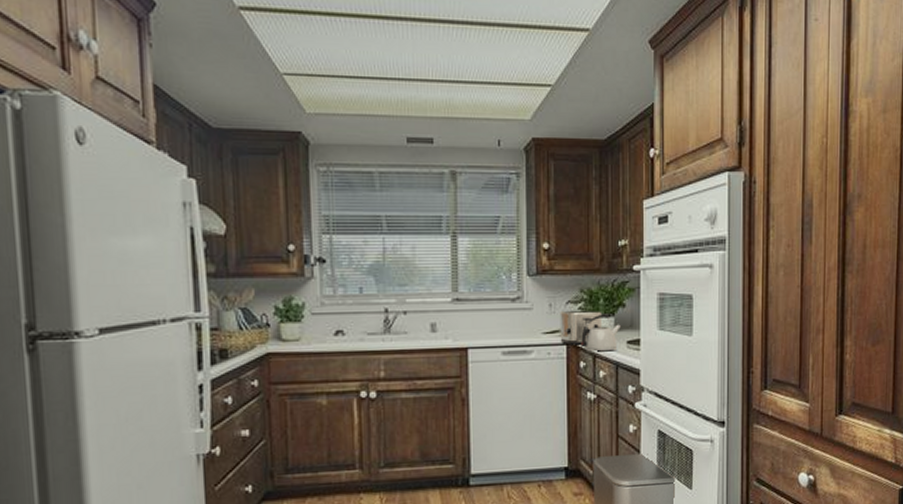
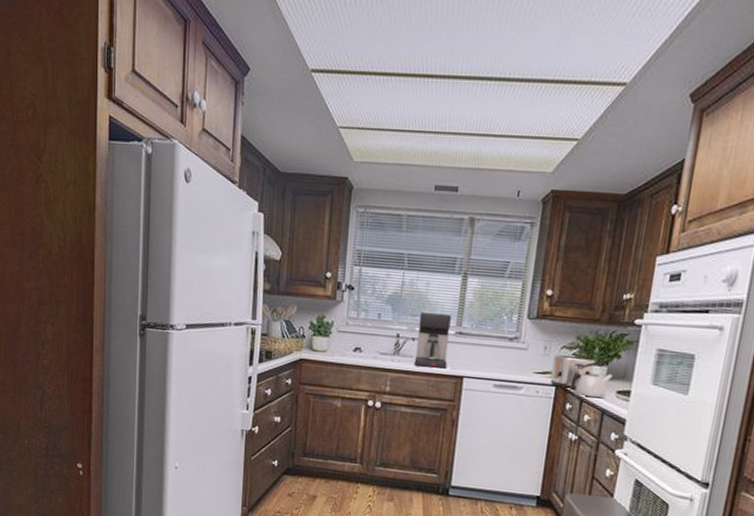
coffee maker: none [409,279,448,343] -> present [414,311,451,369]

